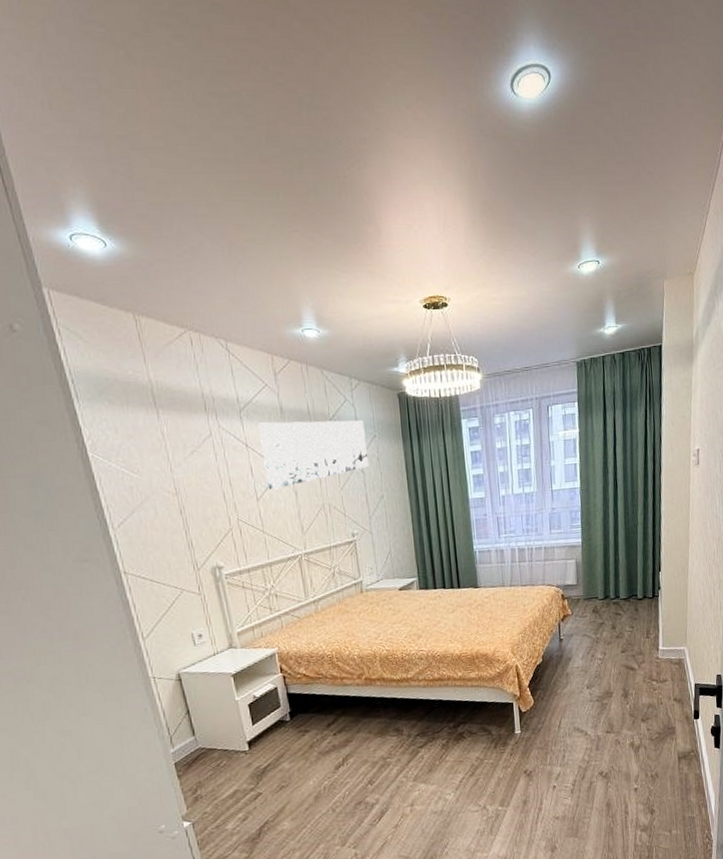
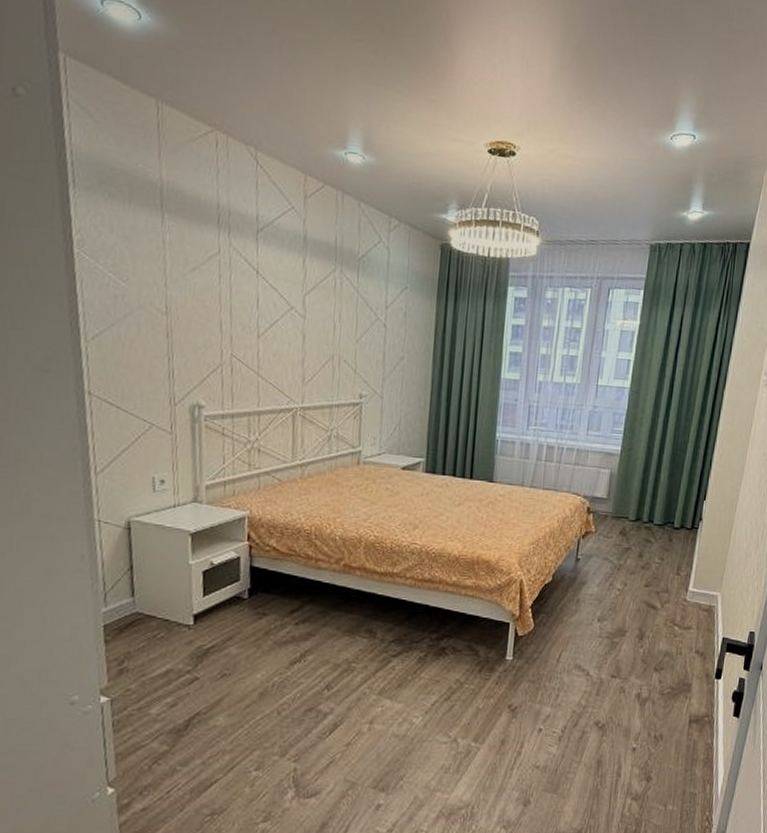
wall art: present [258,420,369,490] -> none [273,249,397,329]

